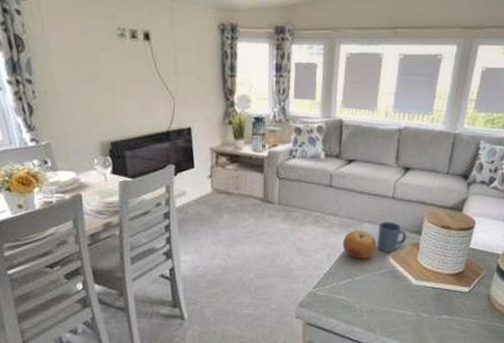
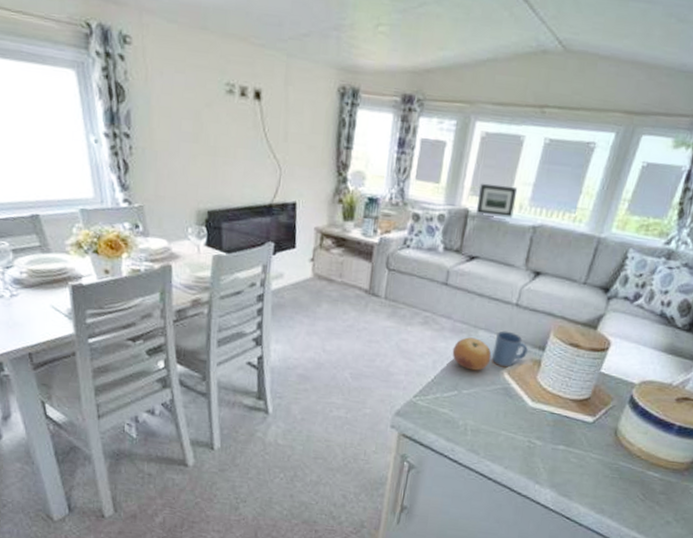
picture frame: none [349,96,382,124] -> present [475,183,518,218]

